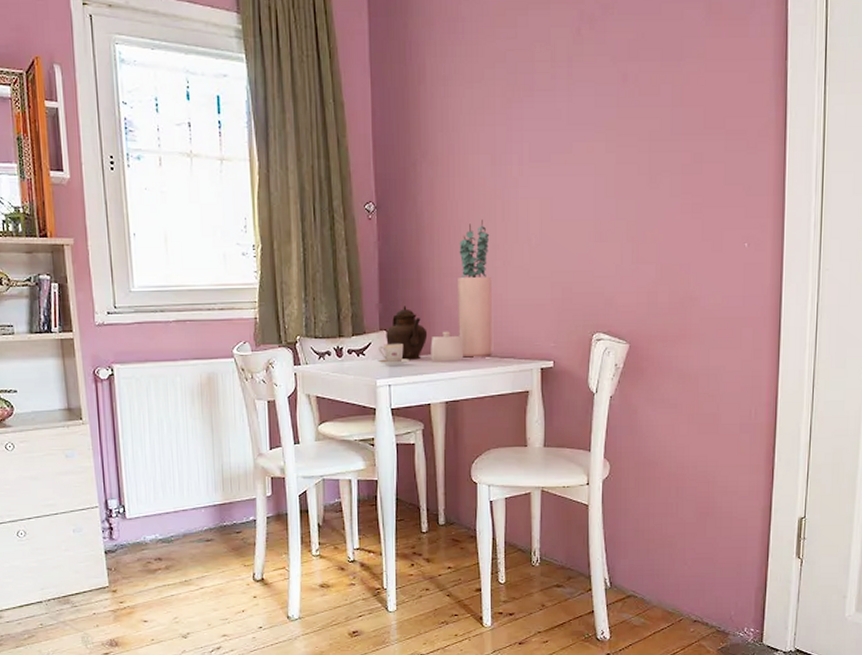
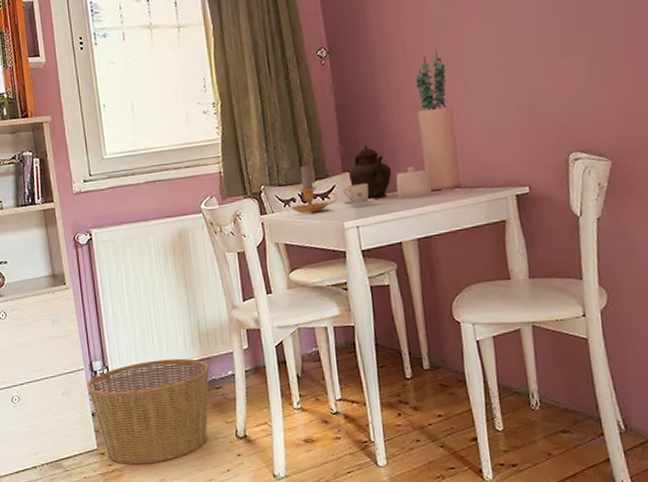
basket: none [100,501,232,603] -> present [86,358,210,465]
candle: none [326,318,373,368] -> present [292,163,338,214]

